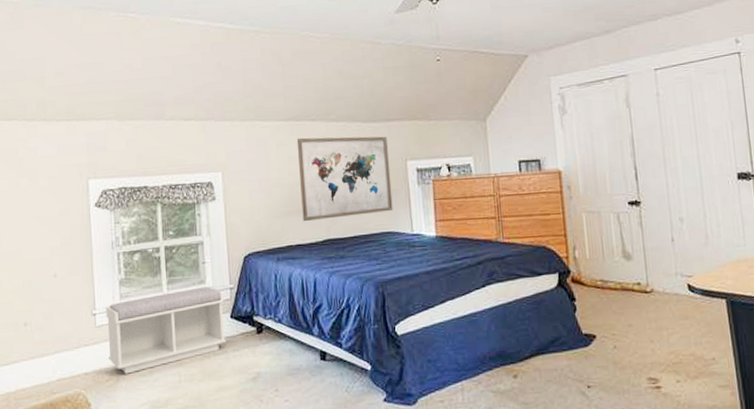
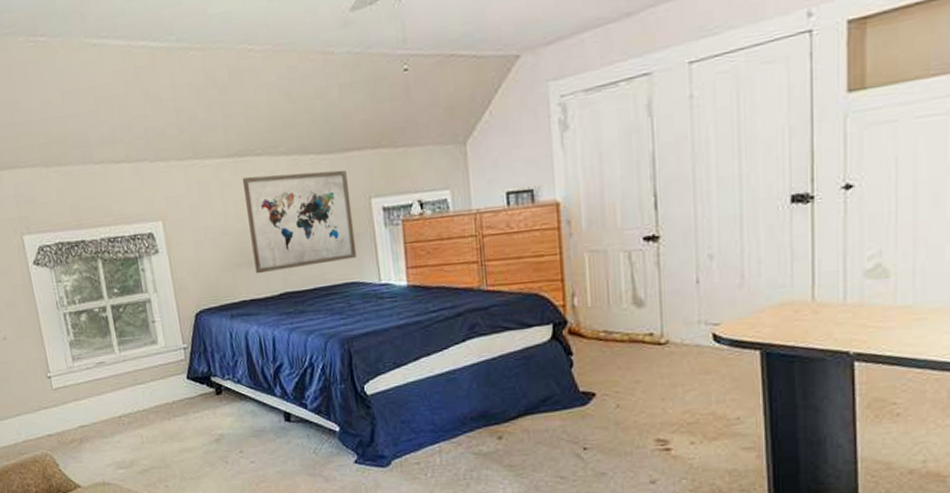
bench: present [105,287,226,374] -> none [59,347,185,436]

